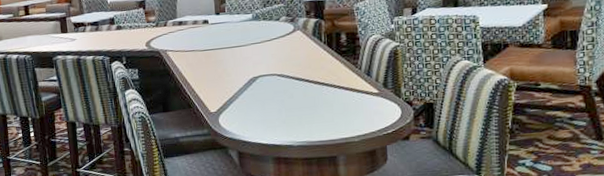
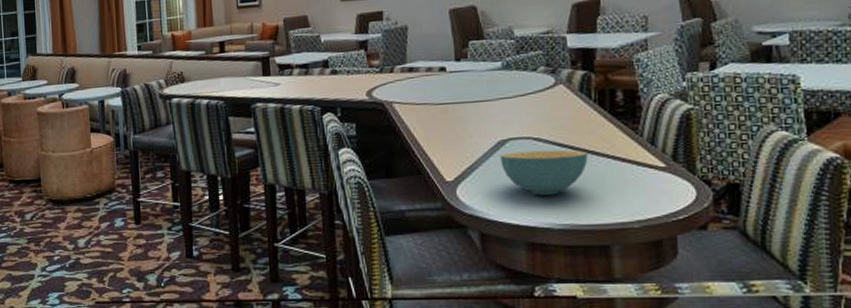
cereal bowl: none [252,82,320,120] -> present [500,149,588,196]

